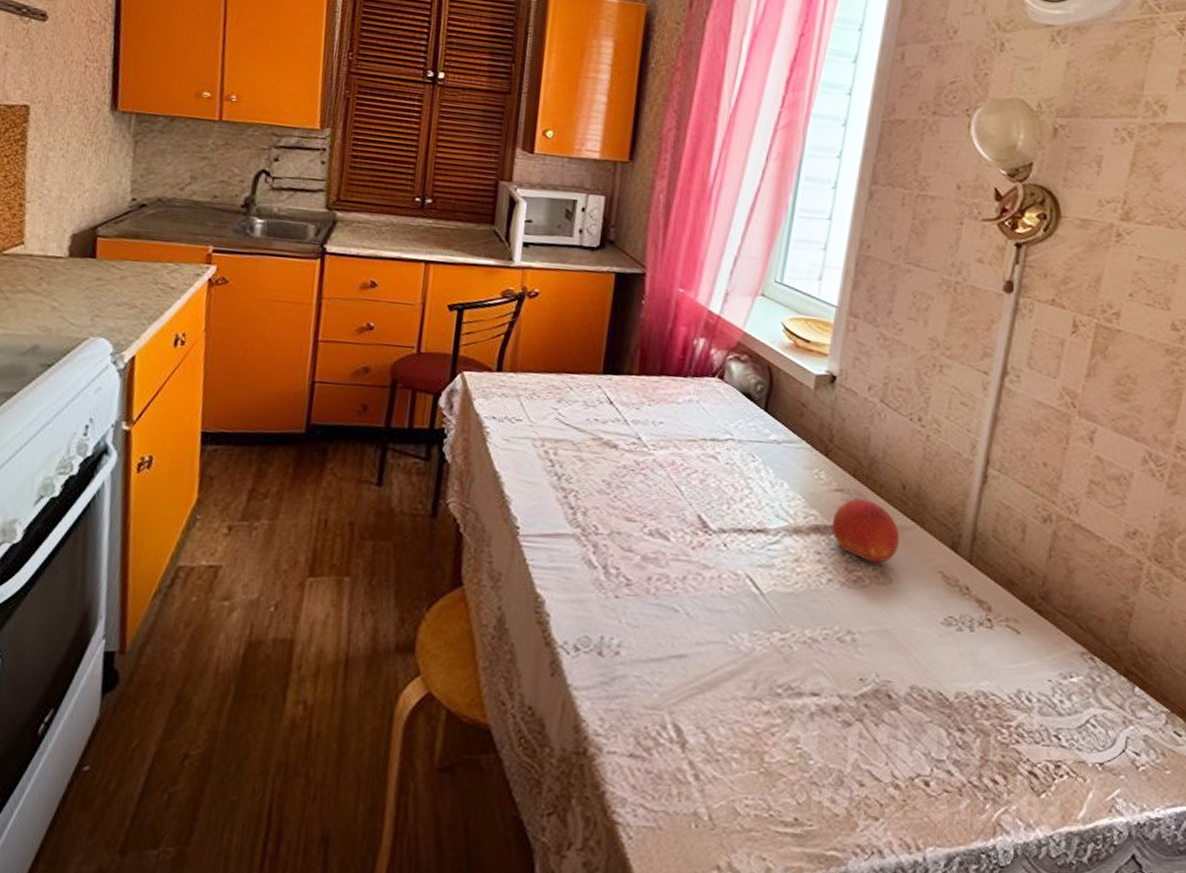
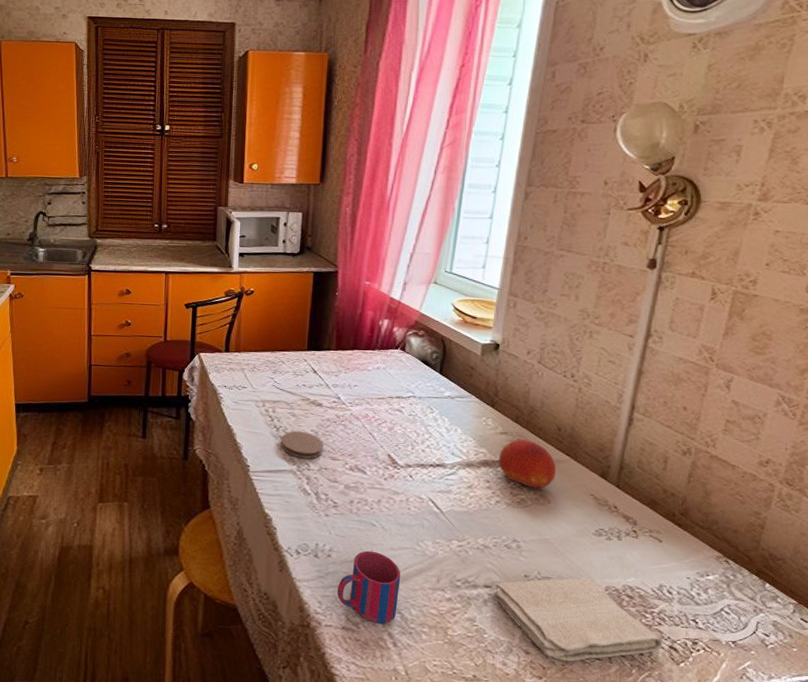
coaster: none [561,480,618,519] -> present [280,430,324,459]
mug: none [624,646,708,748] -> present [337,550,401,624]
washcloth: none [822,681,1021,795] -> present [493,577,663,661]

